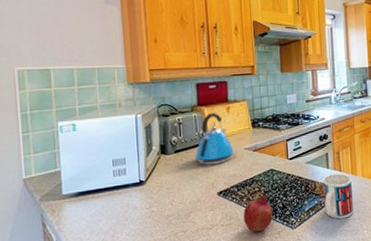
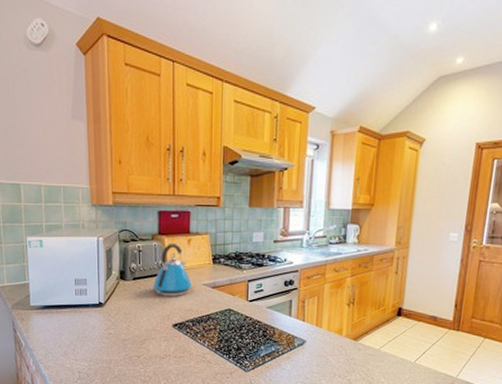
fruit: present [243,195,273,232] -> none [196,333,226,369]
mug: present [322,173,354,219] -> none [282,322,315,370]

